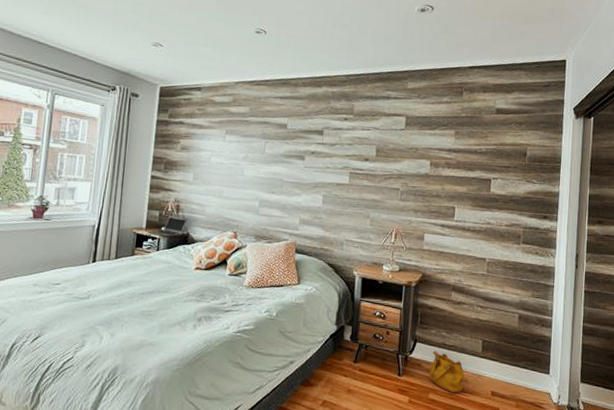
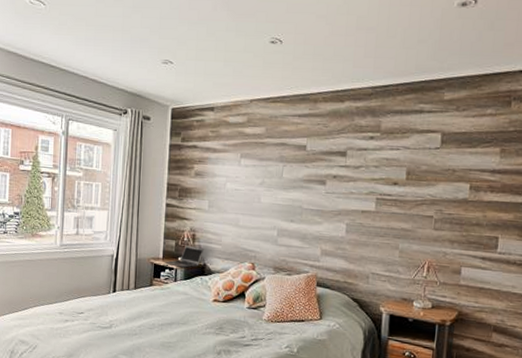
potted flower: present [25,194,53,221] -> none [48,223,73,250]

